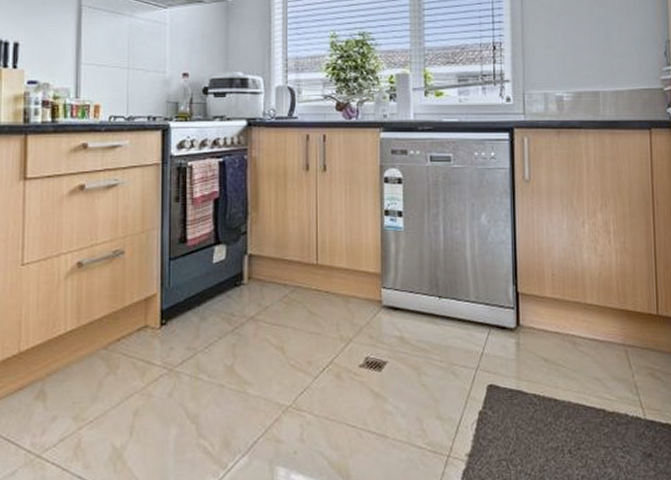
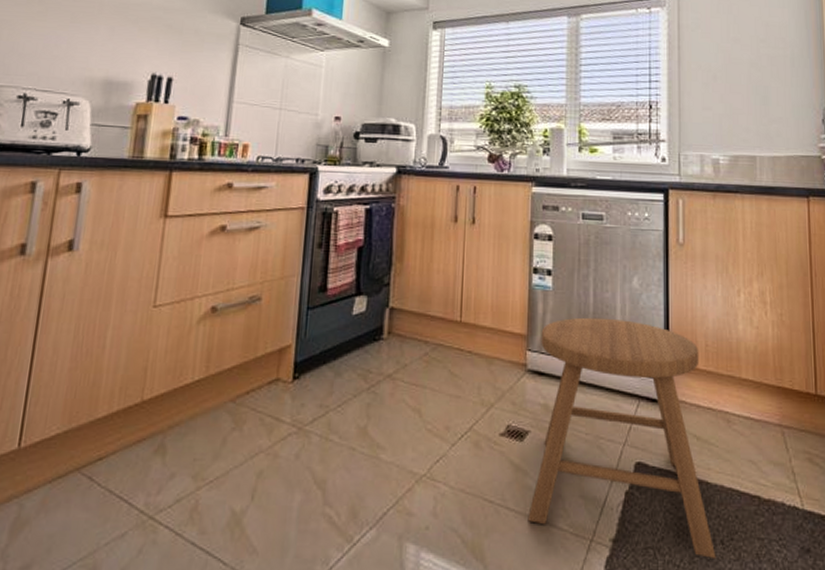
stool: none [389,254,565,466] -> present [528,317,716,558]

